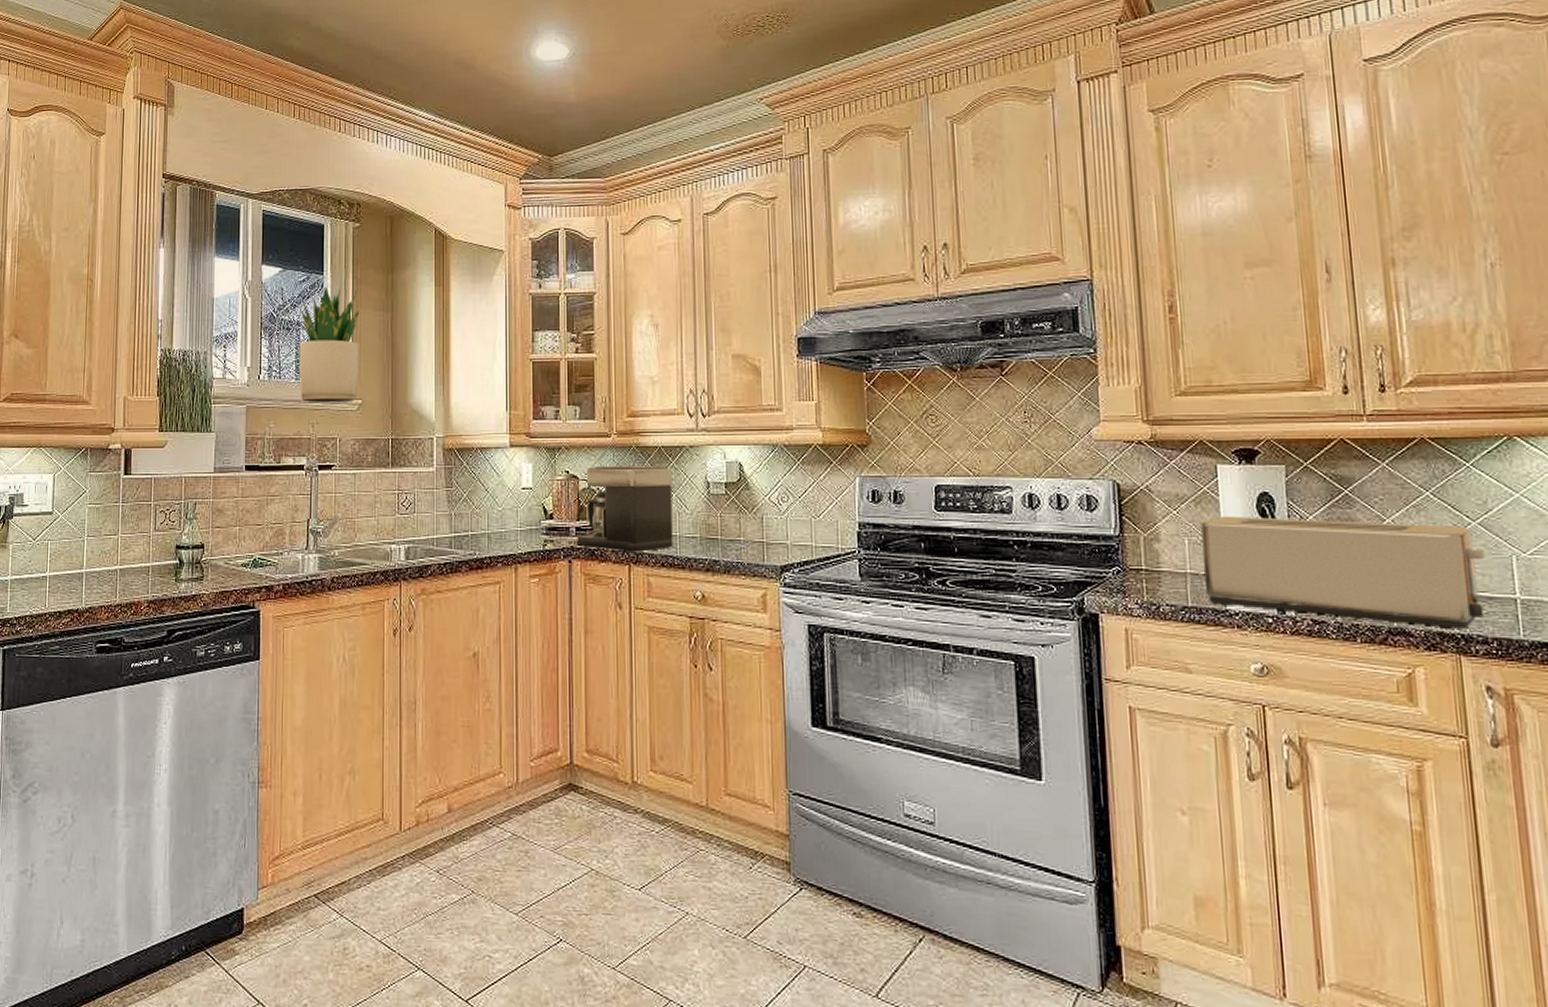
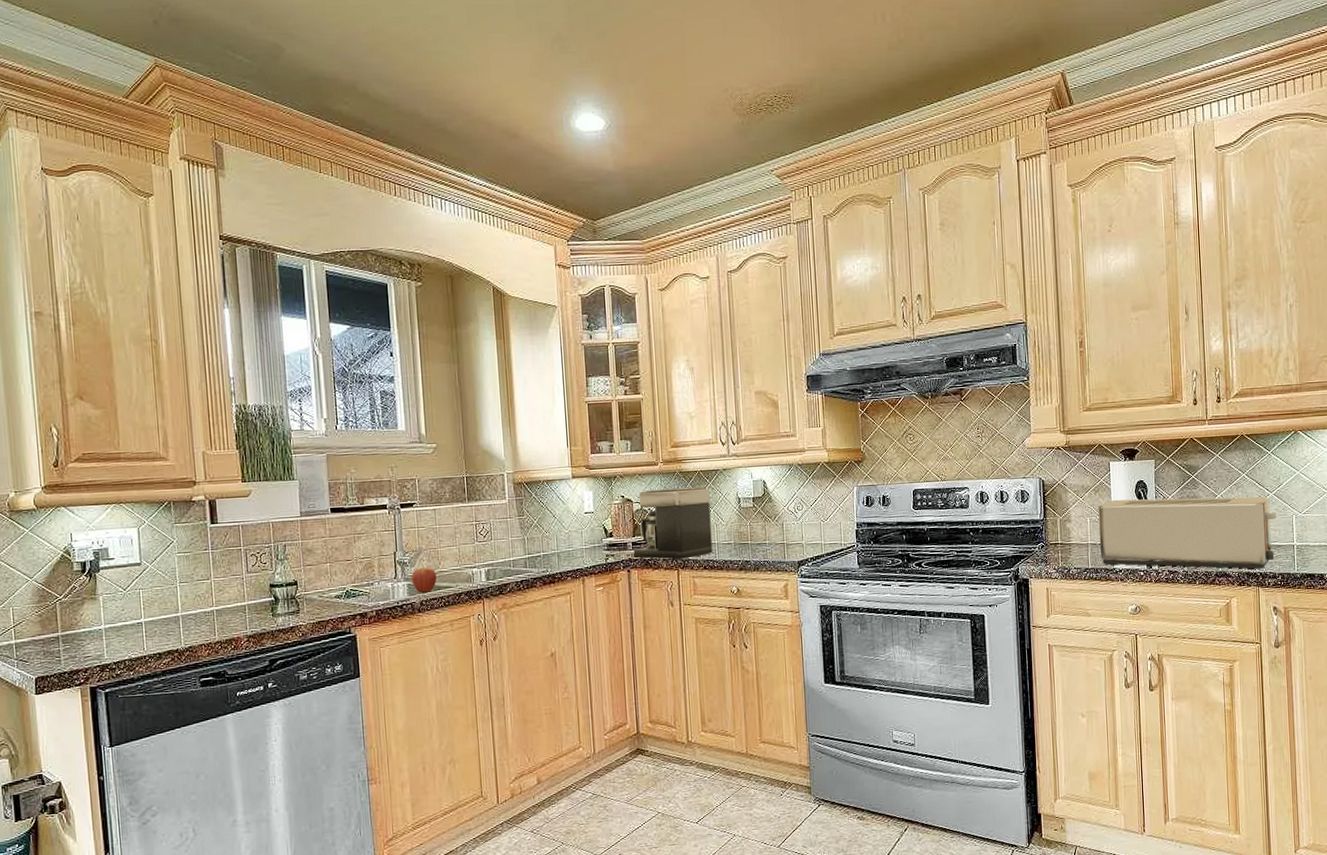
planter: present [299,286,360,403] -> none [372,341,432,448]
fruit: none [324,537,351,568] -> present [411,566,437,593]

